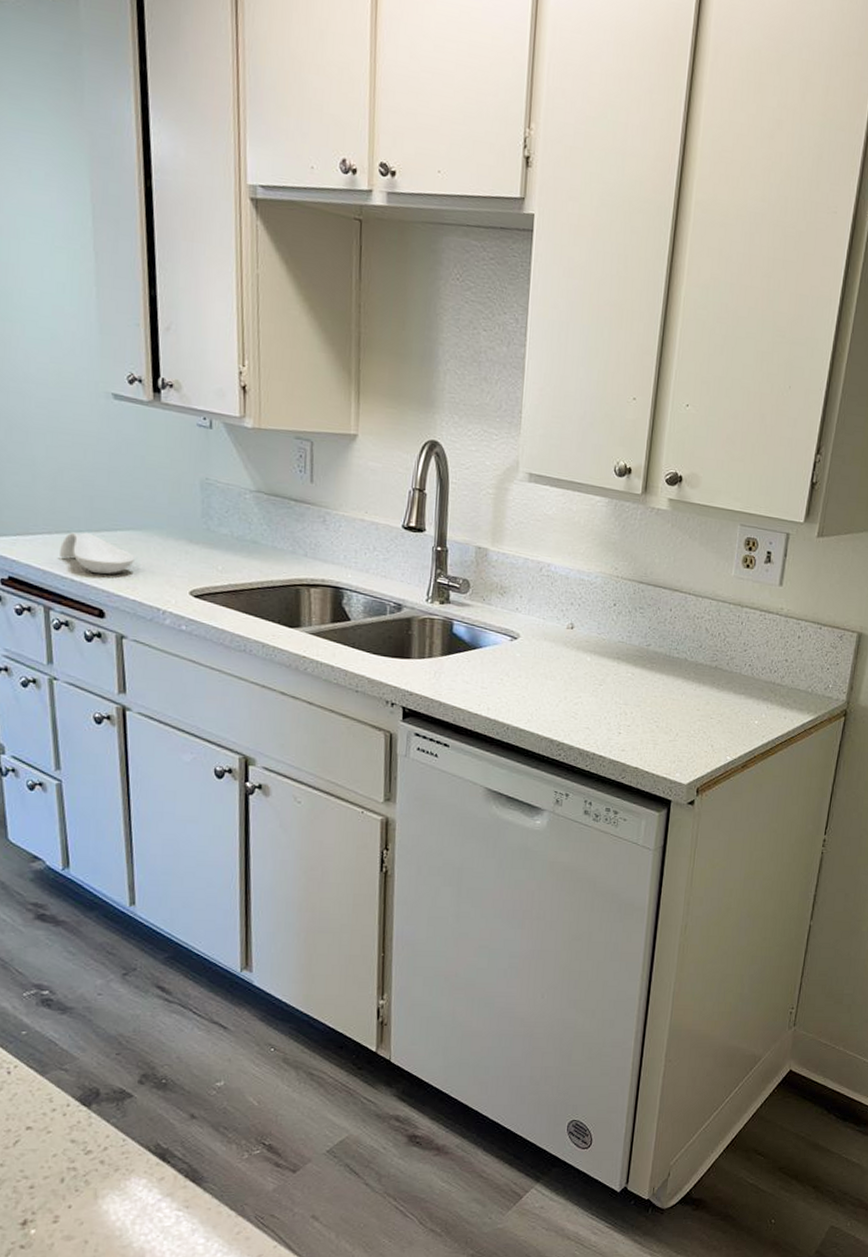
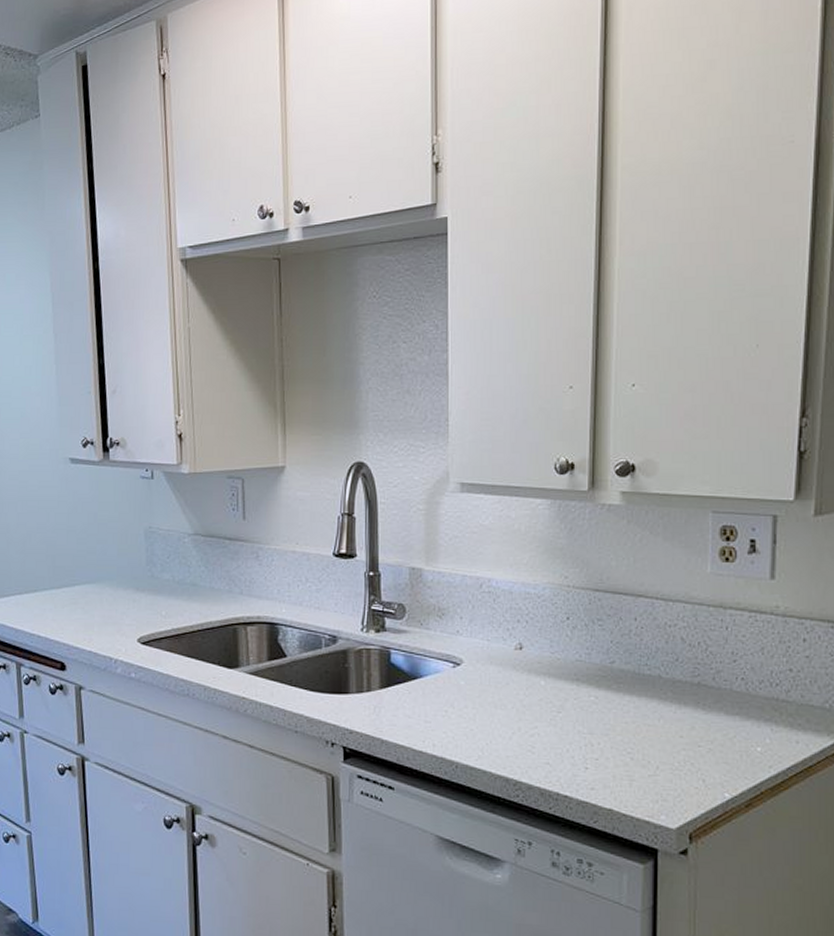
spoon rest: present [60,532,134,575] -> none [29,590,90,629]

